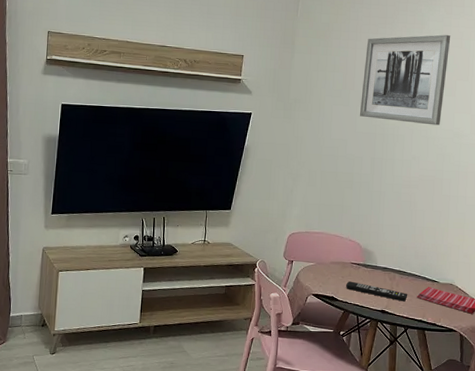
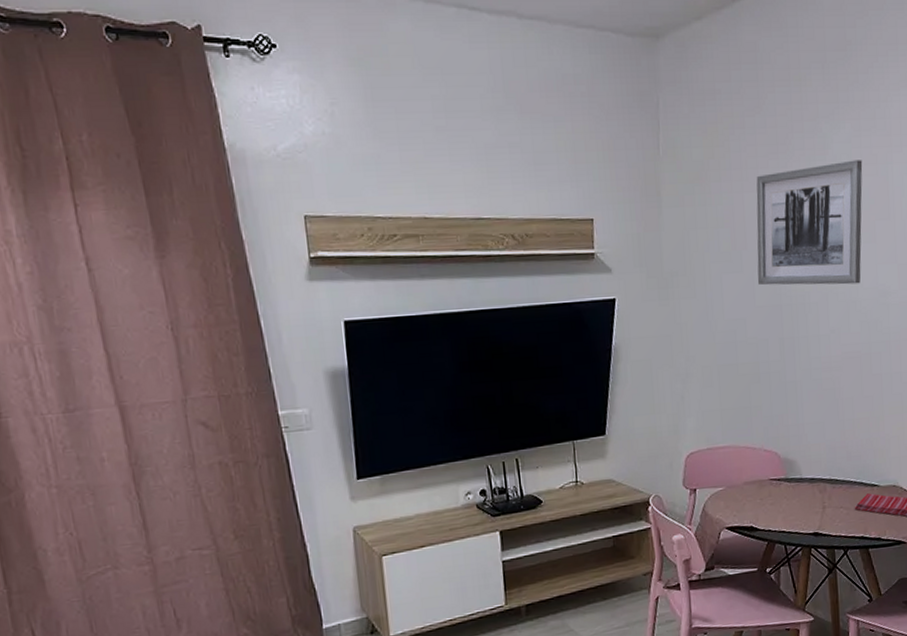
remote control: present [345,281,408,302] -> none [766,502,844,518]

